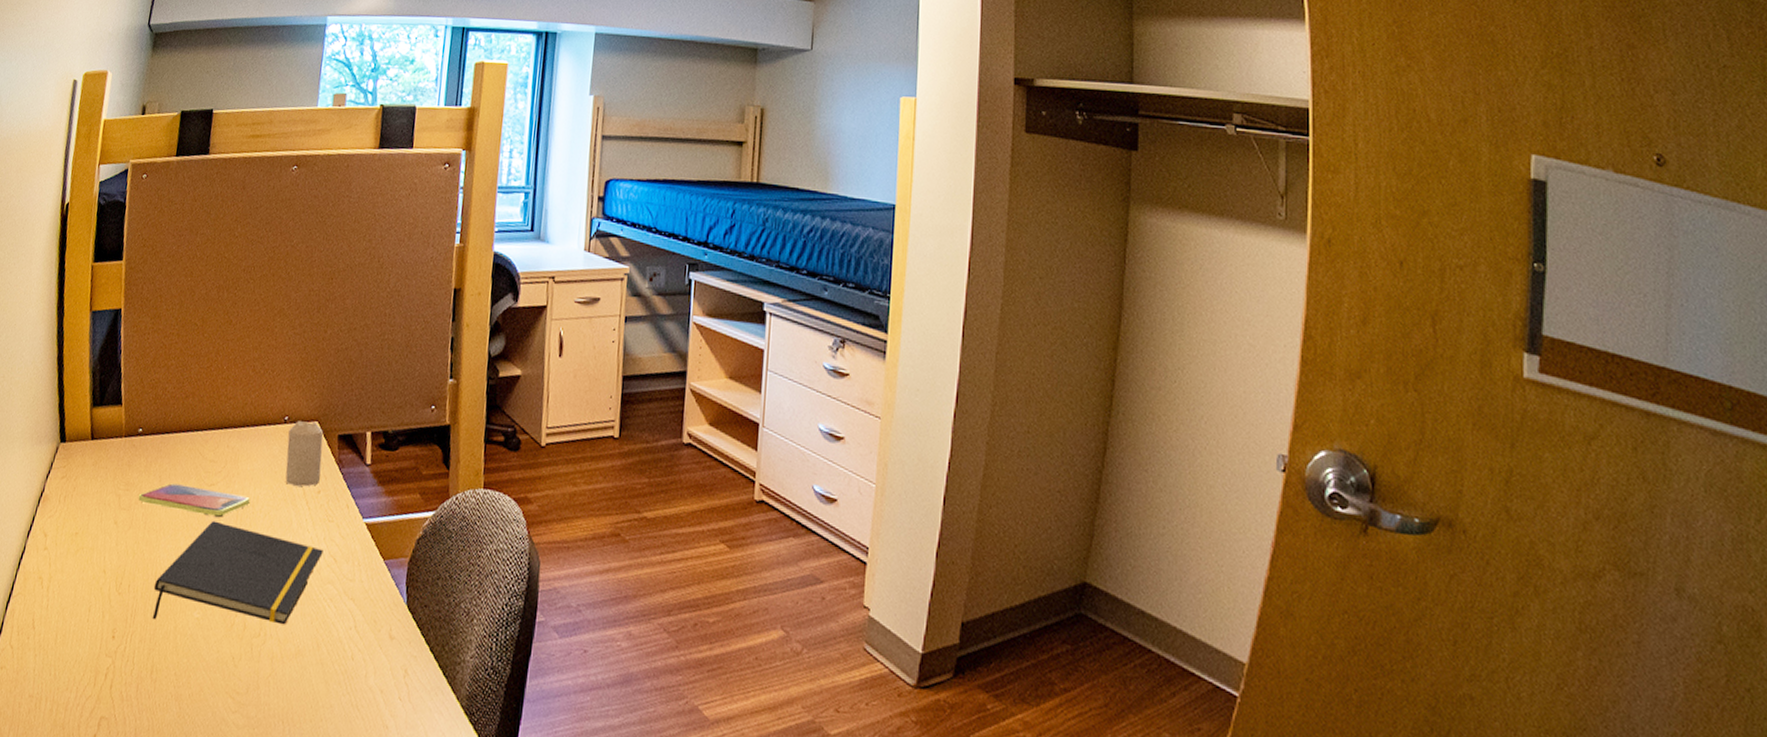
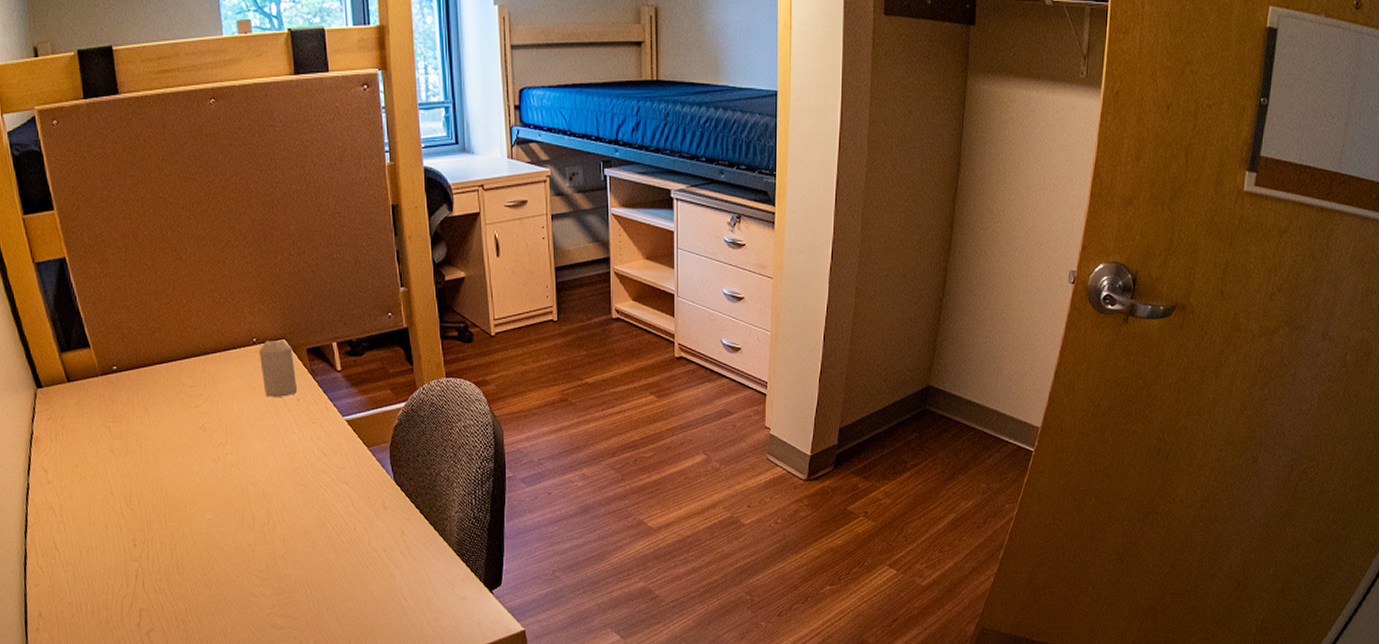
smartphone: present [138,483,250,518] -> none [127,410,236,434]
notepad: present [152,520,323,625] -> none [162,437,312,525]

